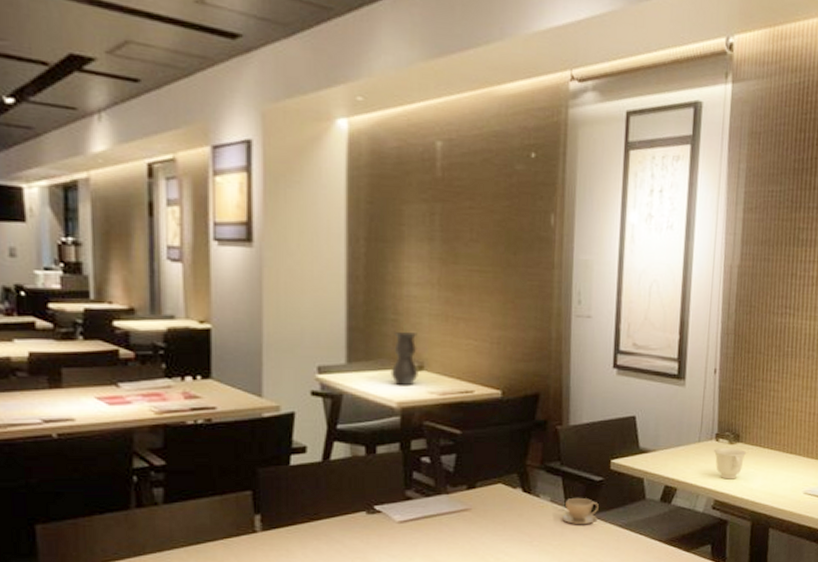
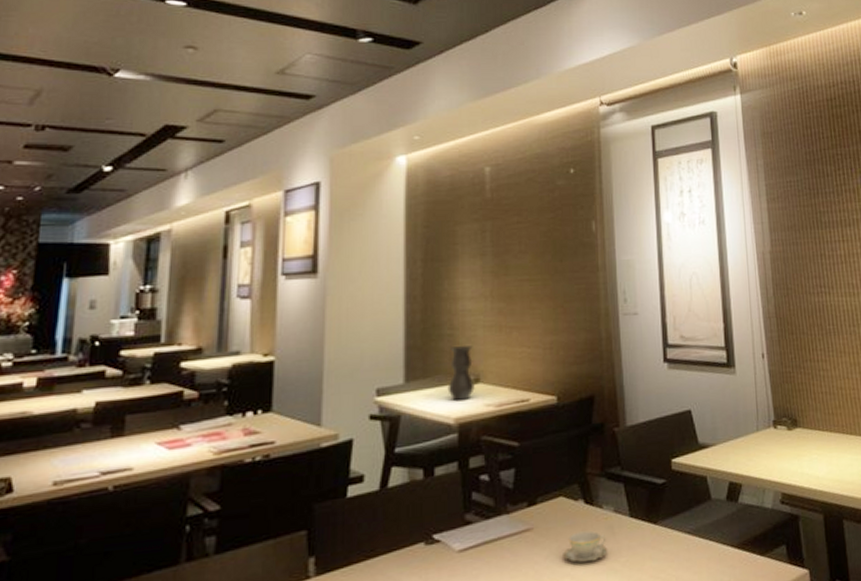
teacup: none [498,516,542,543] -> present [563,531,608,563]
teacup: present [562,497,599,524] -> none [628,504,665,535]
teacup: present [713,448,746,480] -> none [773,434,806,470]

